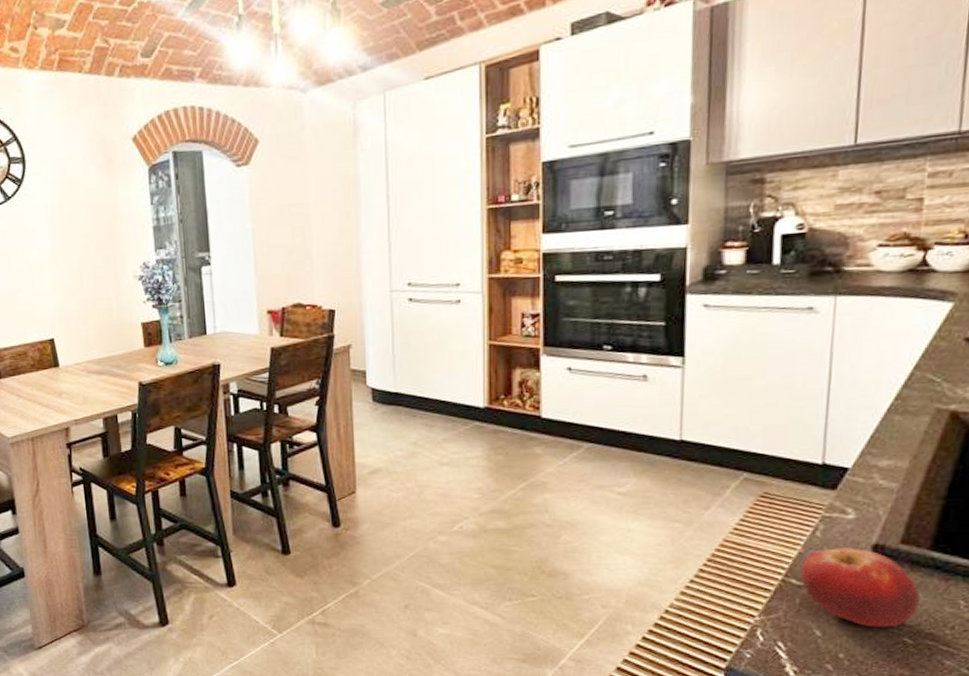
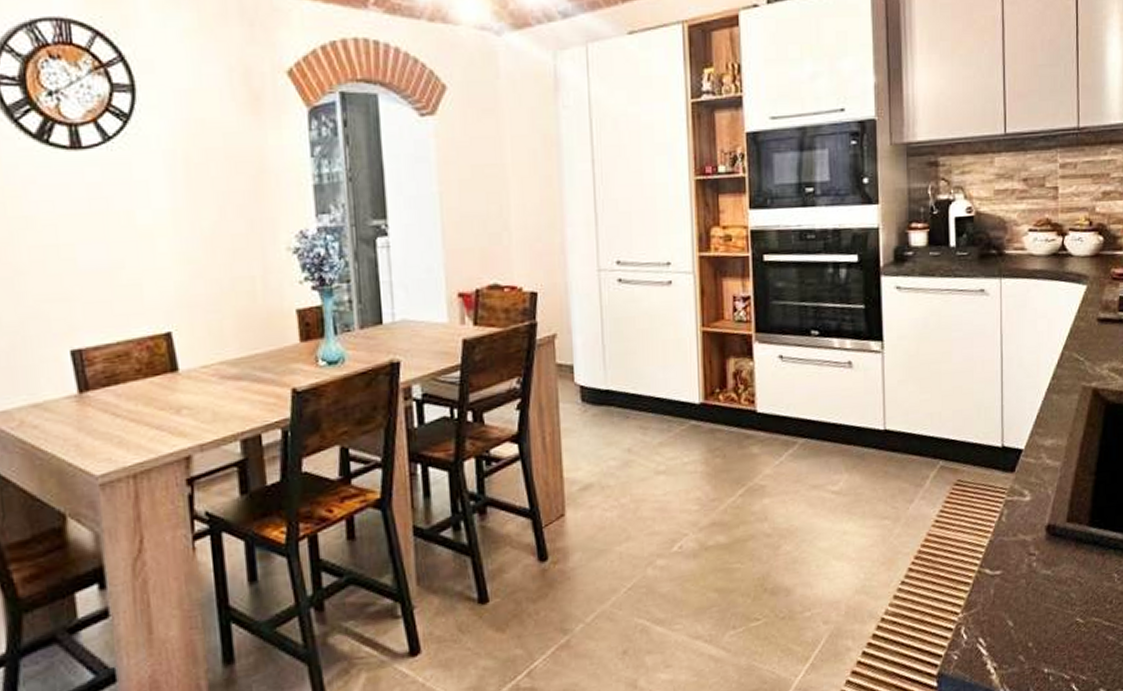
fruit: present [800,548,921,627] -> none [992,530,1086,611]

